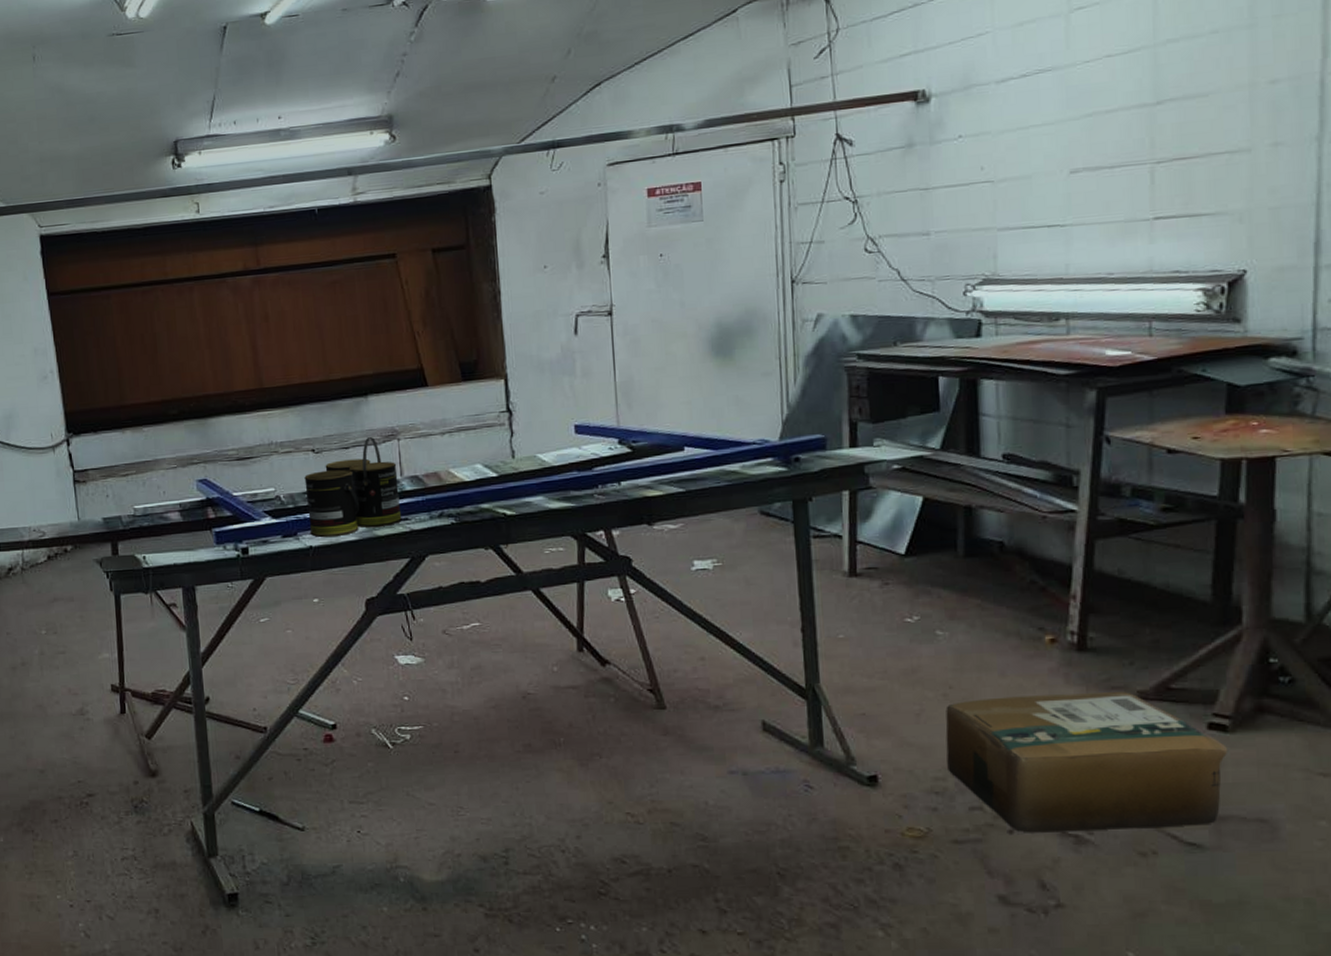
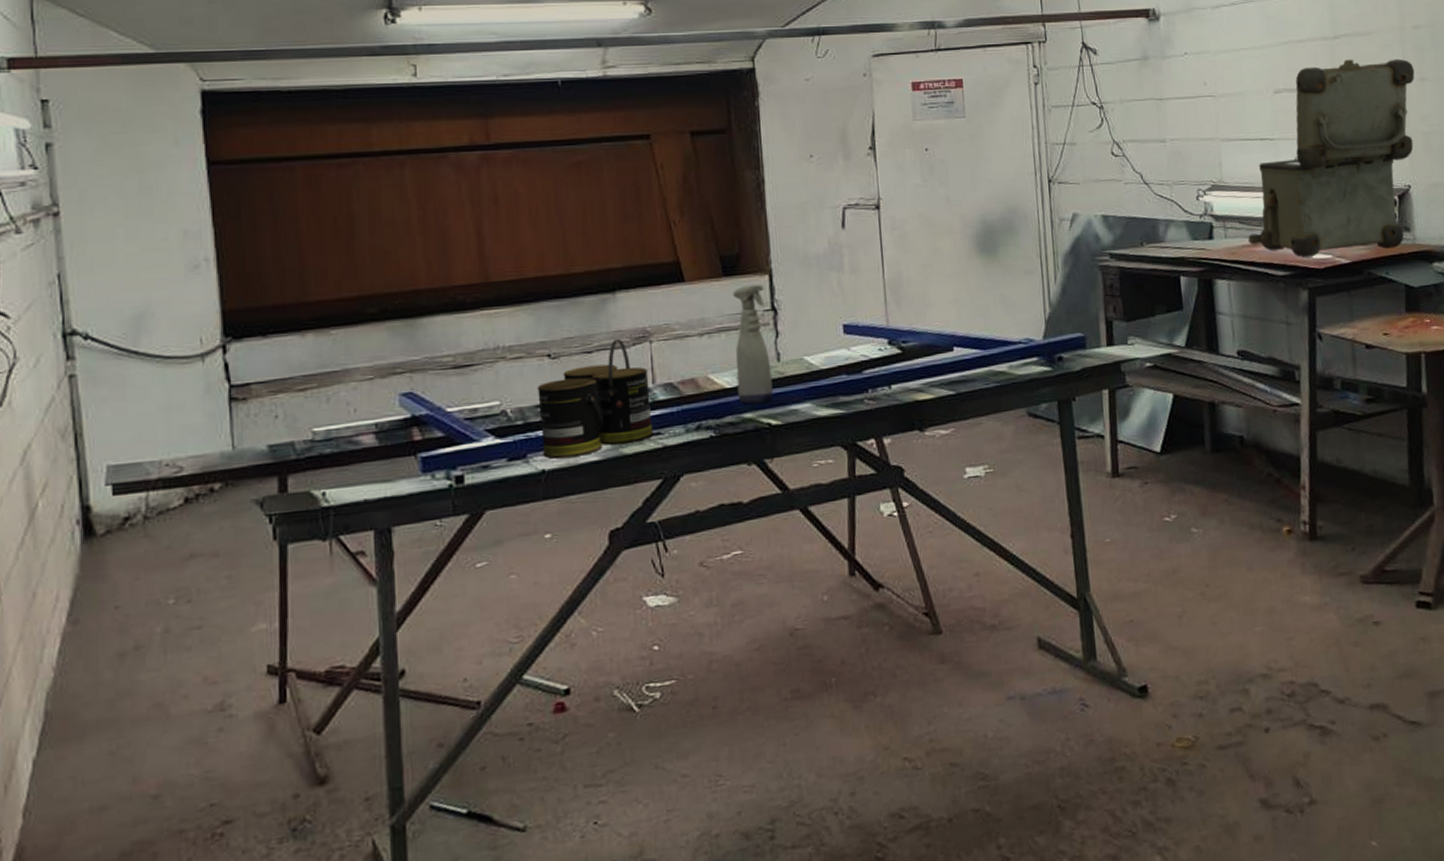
spray bottle: none [471,388,508,496] -> present [732,284,773,404]
cardboard box: present [945,692,1229,833] -> none [1204,577,1434,730]
toolbox: none [1023,121,1266,355] -> present [1247,58,1415,258]

